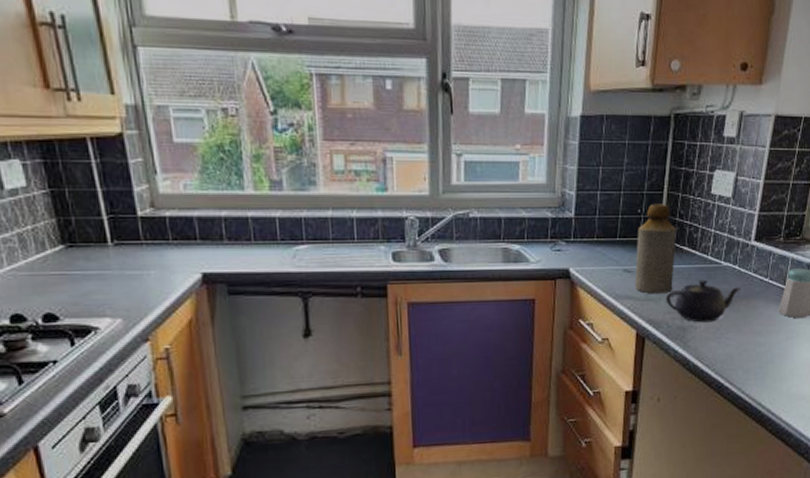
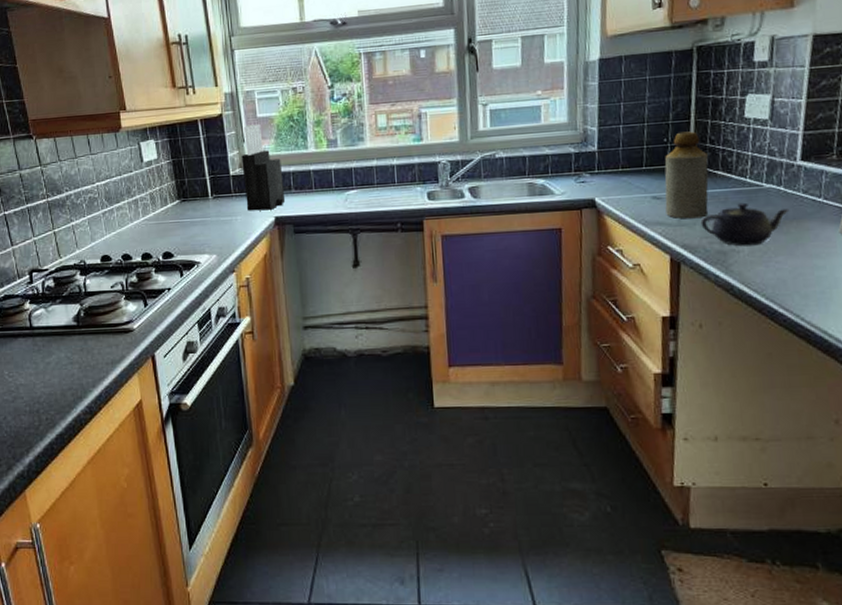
knife block: none [153,152,216,265] -> present [241,124,286,211]

